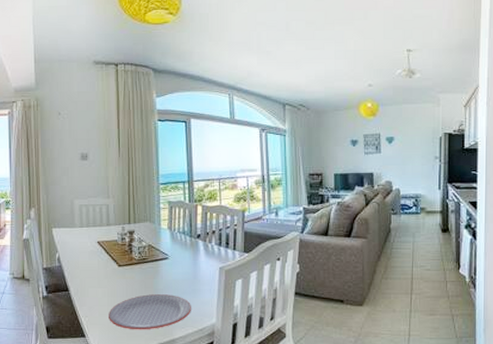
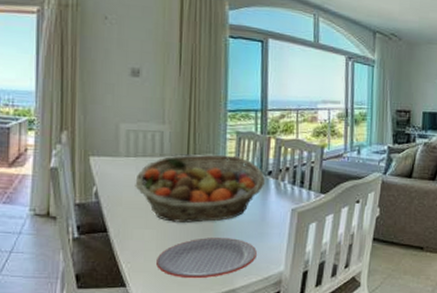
fruit basket: none [88,222,194,281] -> present [135,154,265,223]

